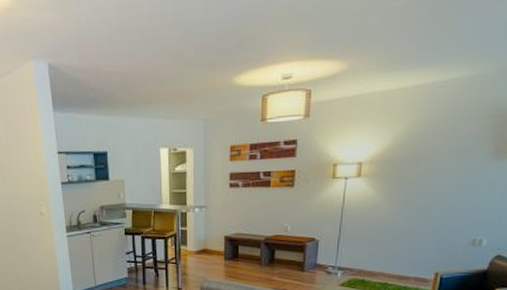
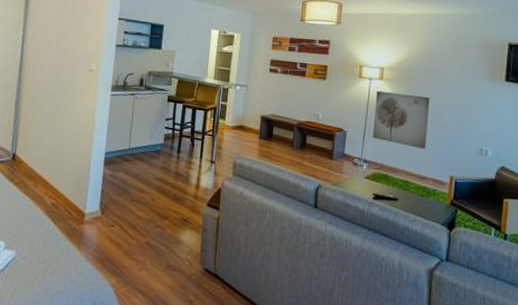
wall art: none [348,188,417,249] -> present [373,90,430,150]

